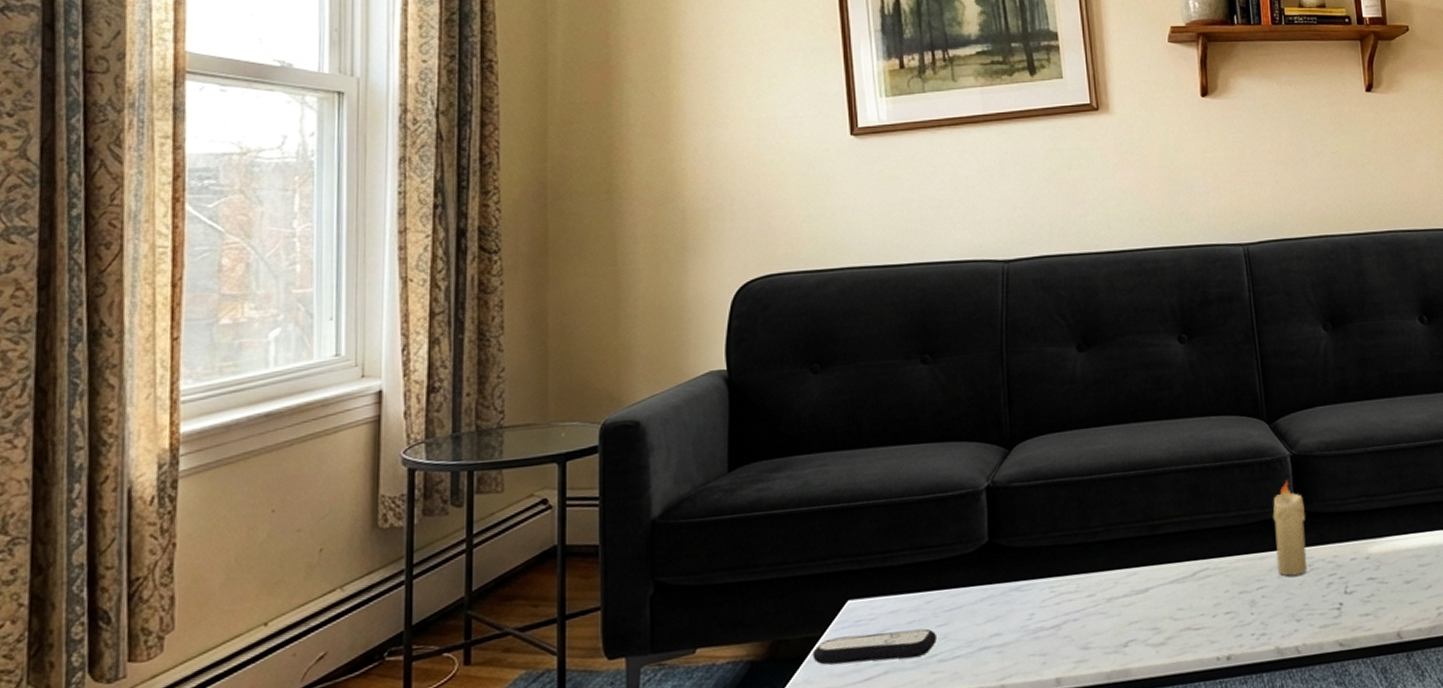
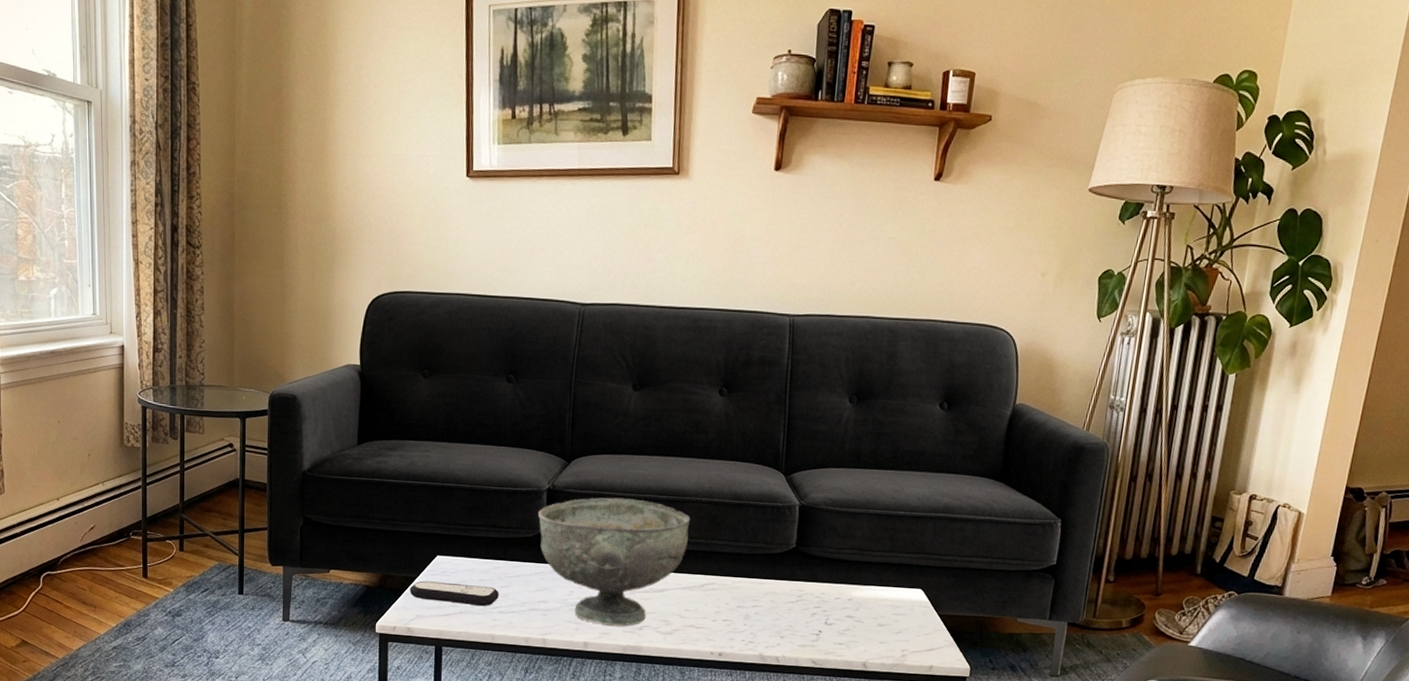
decorative bowl: none [978,481,1169,650] -> present [538,497,691,626]
candle: present [1272,480,1307,576] -> none [771,525,804,602]

